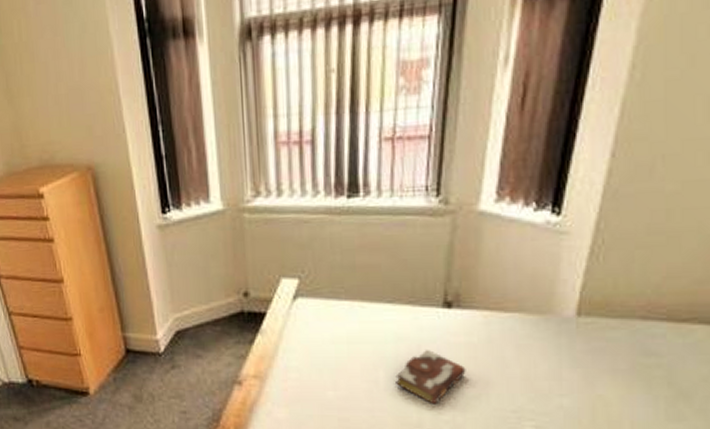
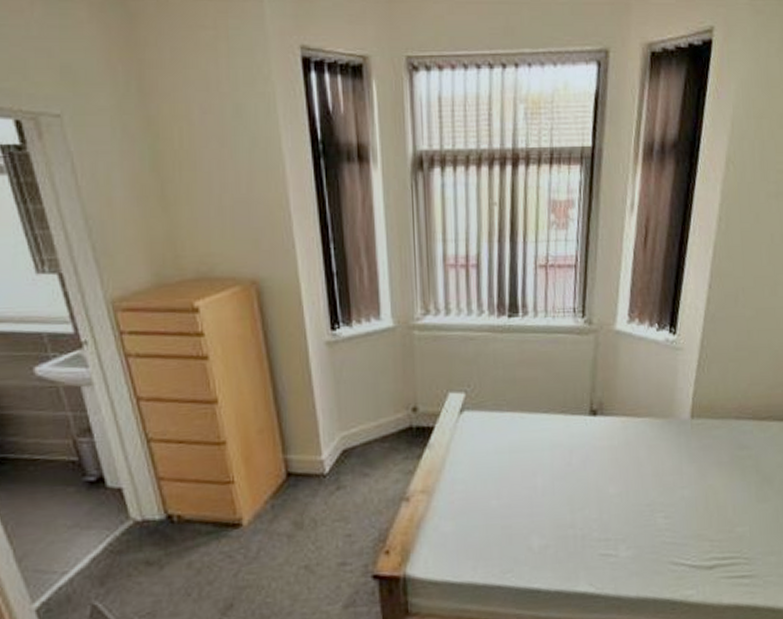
book: present [394,350,466,405] -> none [550,455,610,505]

